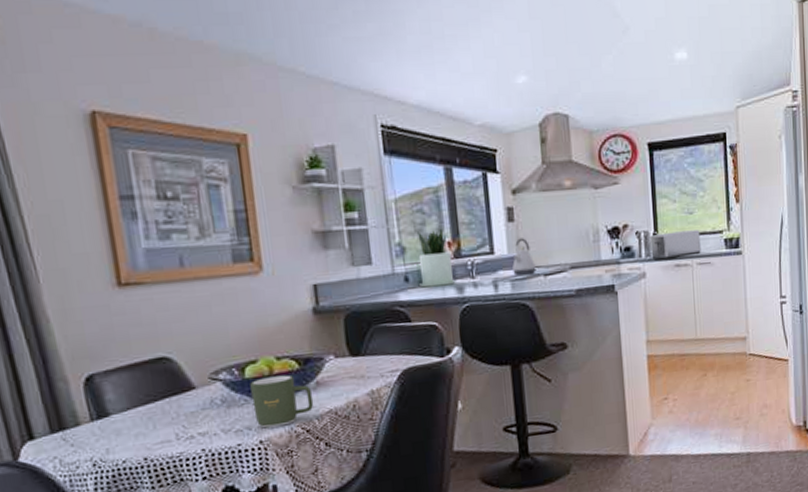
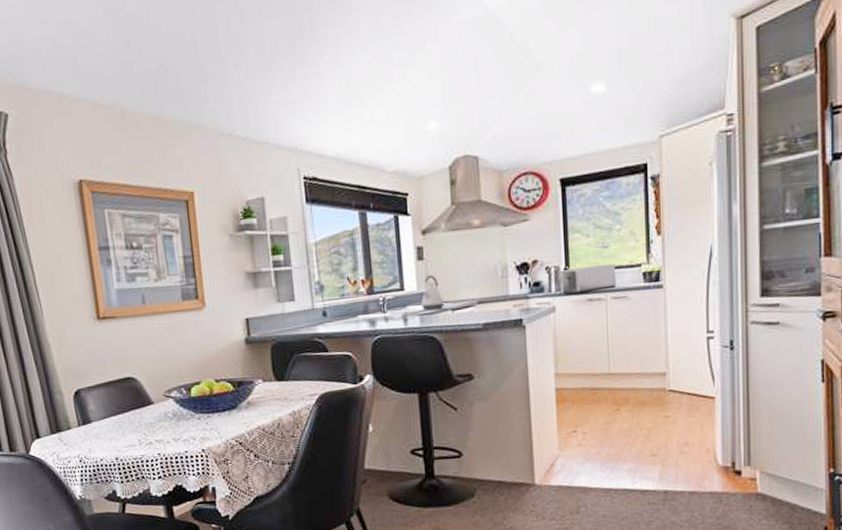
mug: present [250,374,314,428] -> none [195,395,246,439]
planter: present [417,228,456,288] -> none [334,268,369,322]

